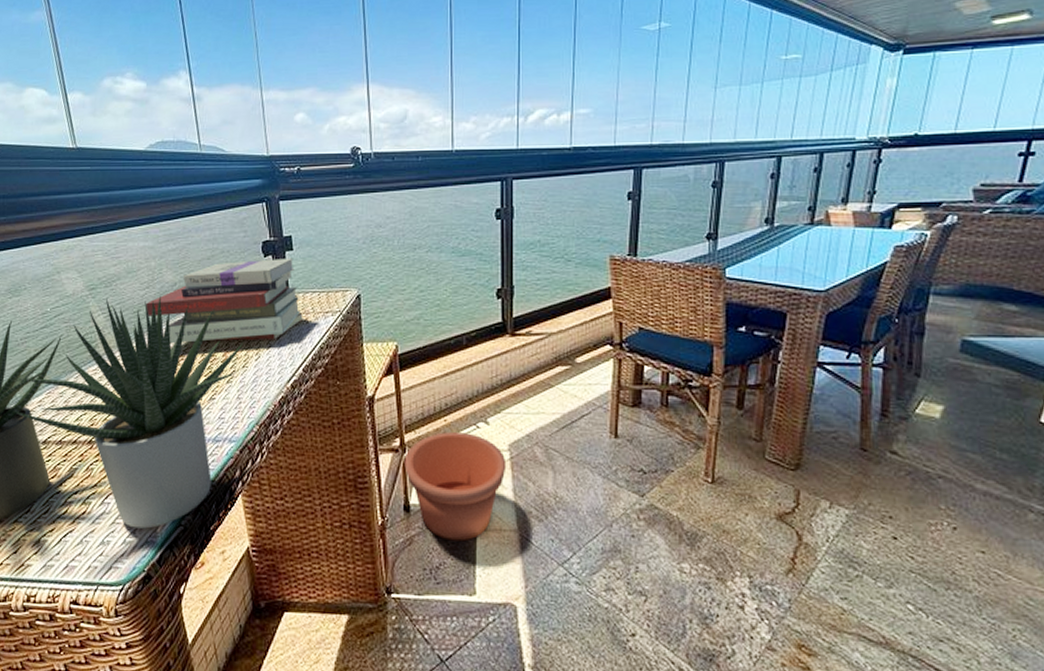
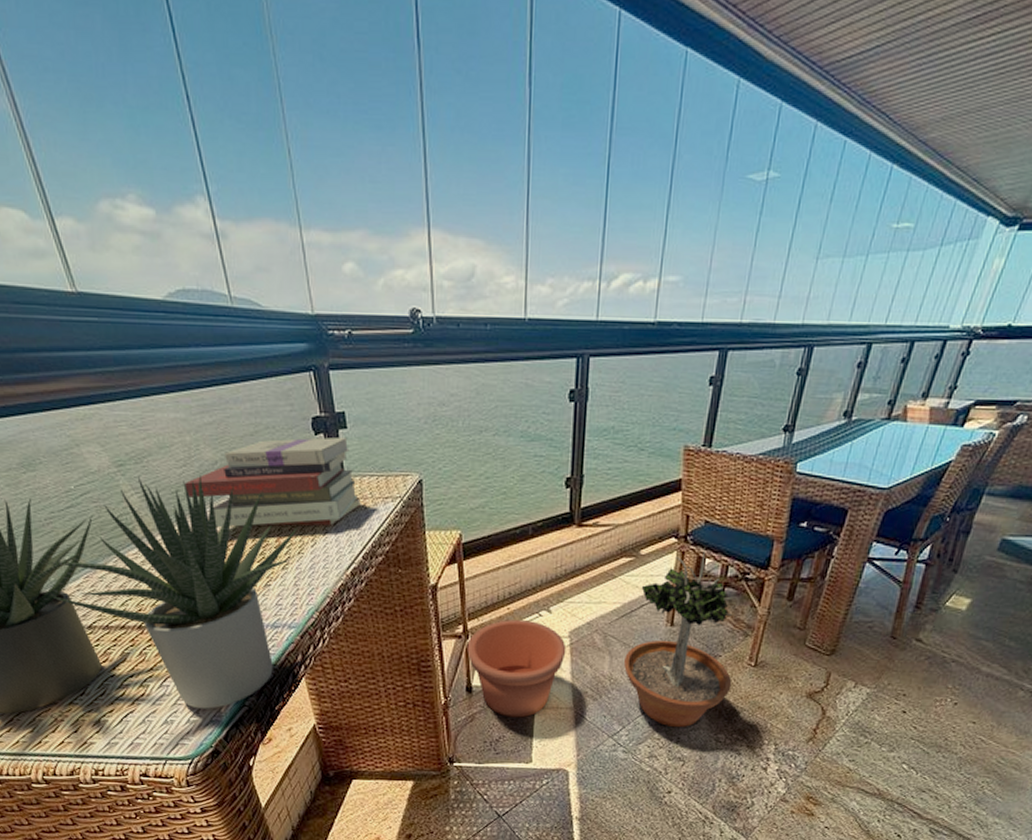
potted tree: none [568,354,690,555] -> present [623,547,735,728]

